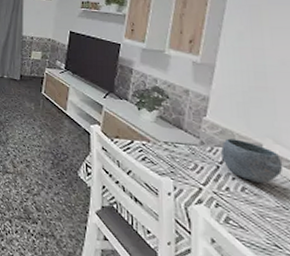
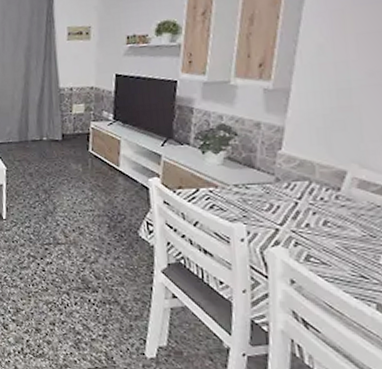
bowl: present [221,138,283,184] -> none [300,169,371,215]

